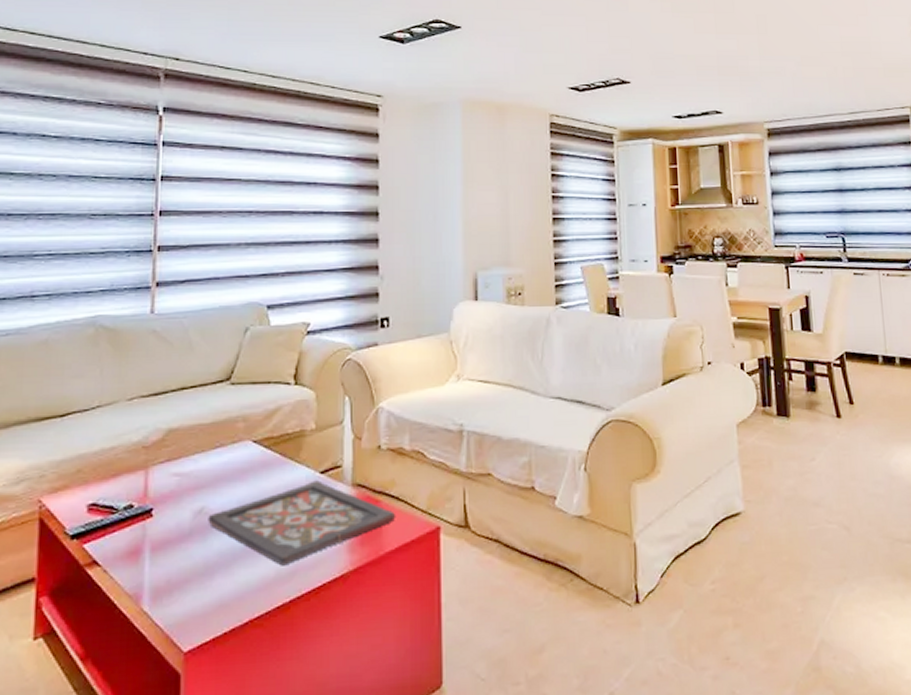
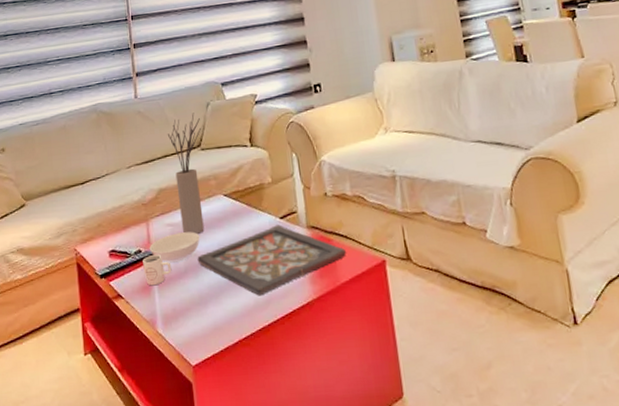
mug: none [133,511,172,551] -> present [143,255,172,286]
bowl: none [144,484,215,522] -> present [149,231,200,263]
vase: none [188,338,234,487] -> present [167,112,204,234]

